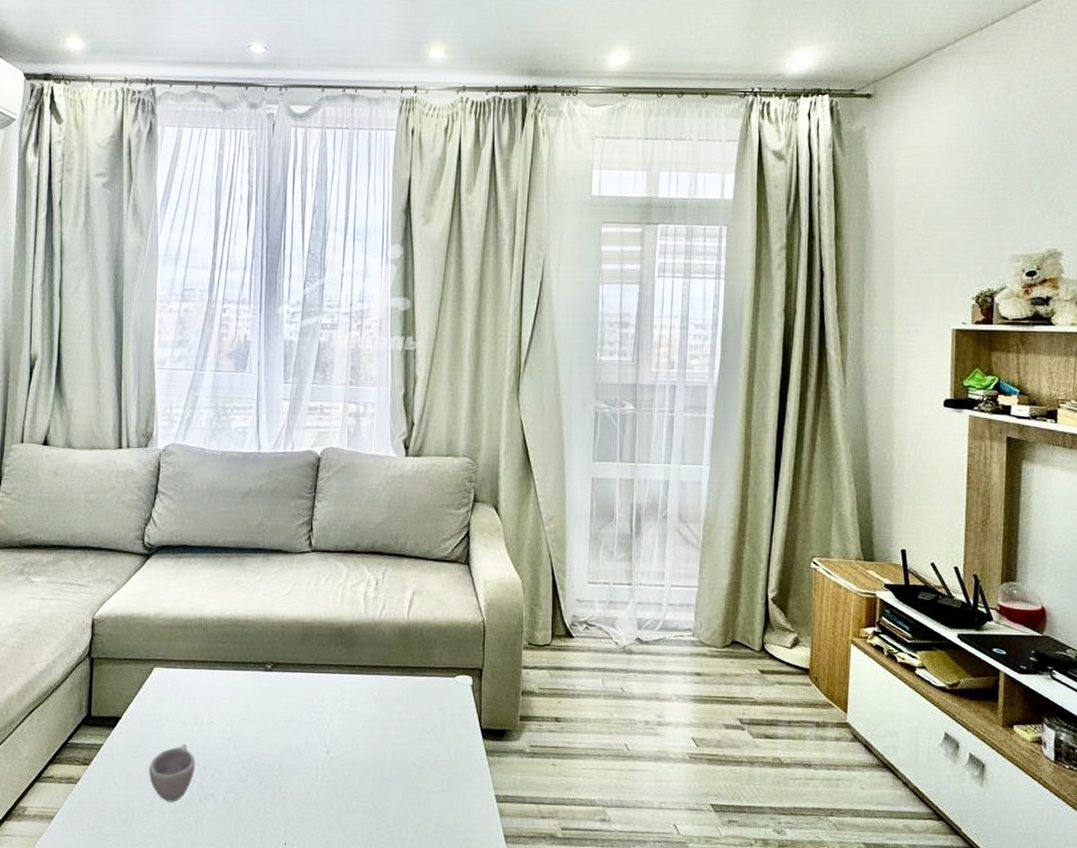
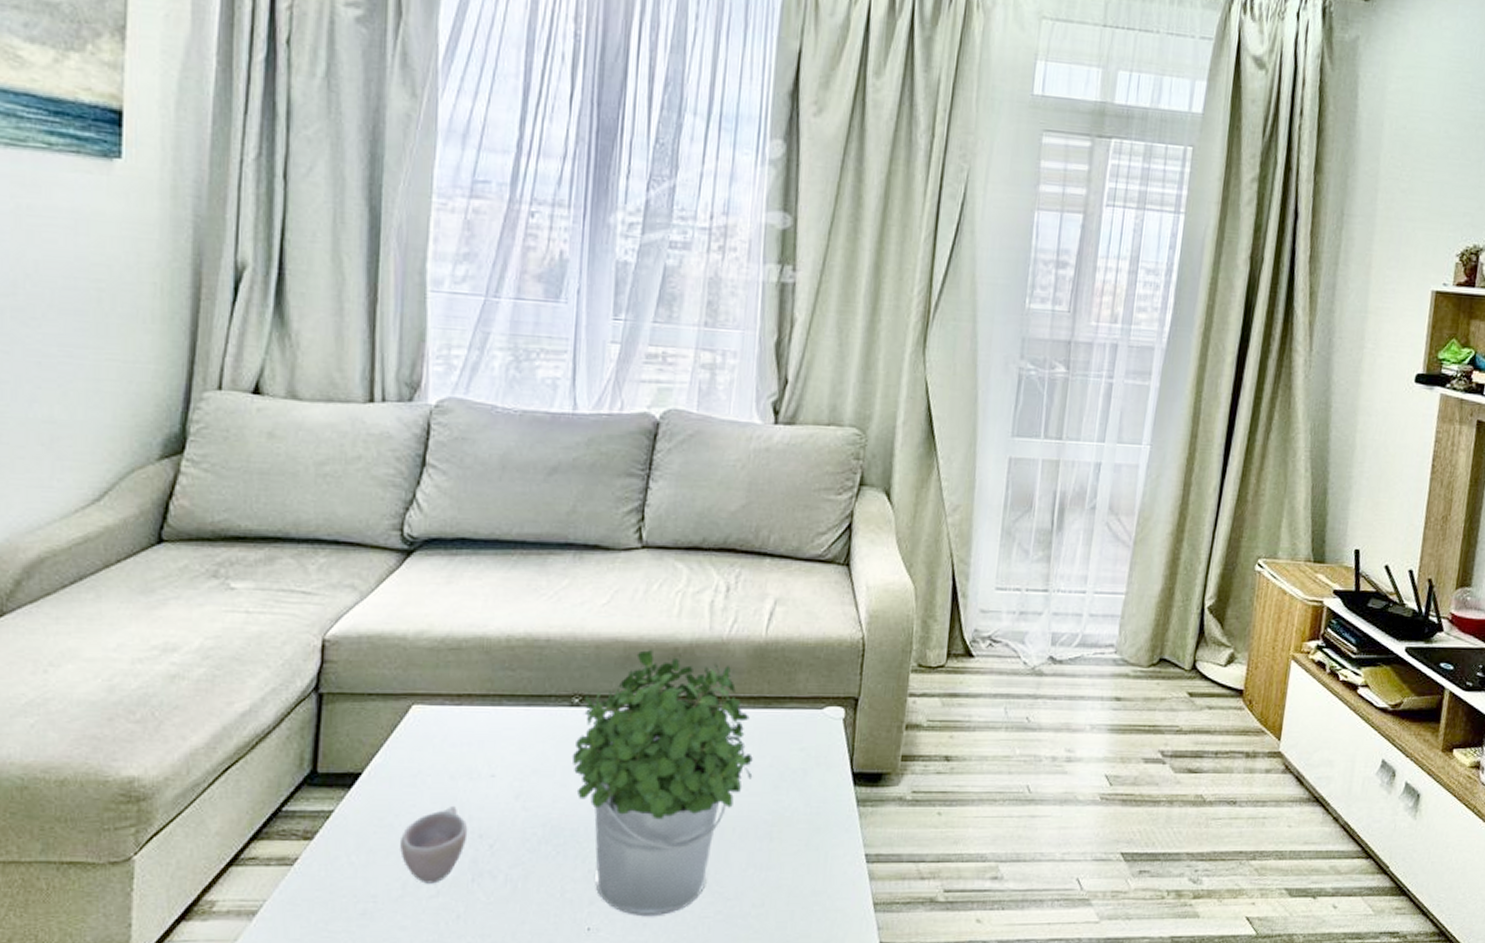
potted plant: none [267,628,403,836] -> present [572,649,753,915]

